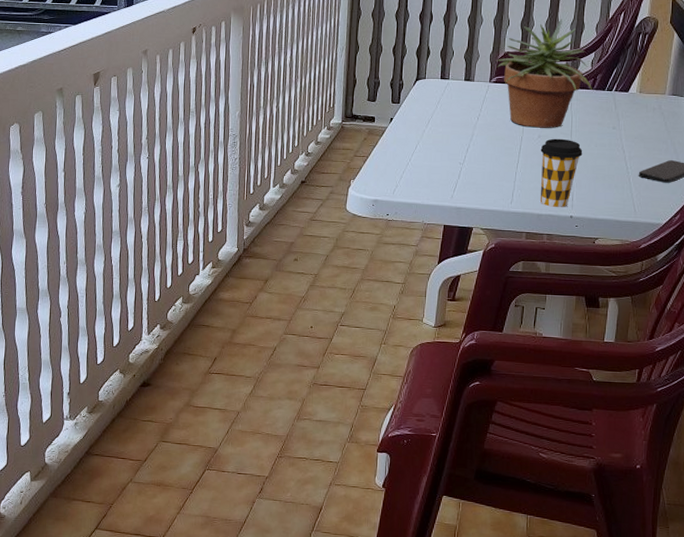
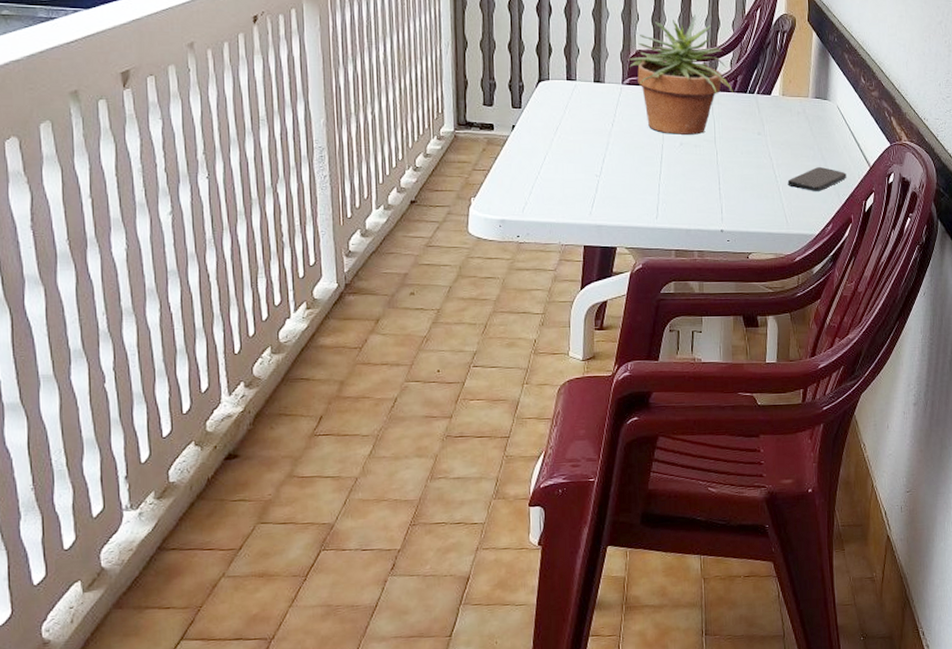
coffee cup: present [539,138,583,208] -> none [683,146,729,222]

